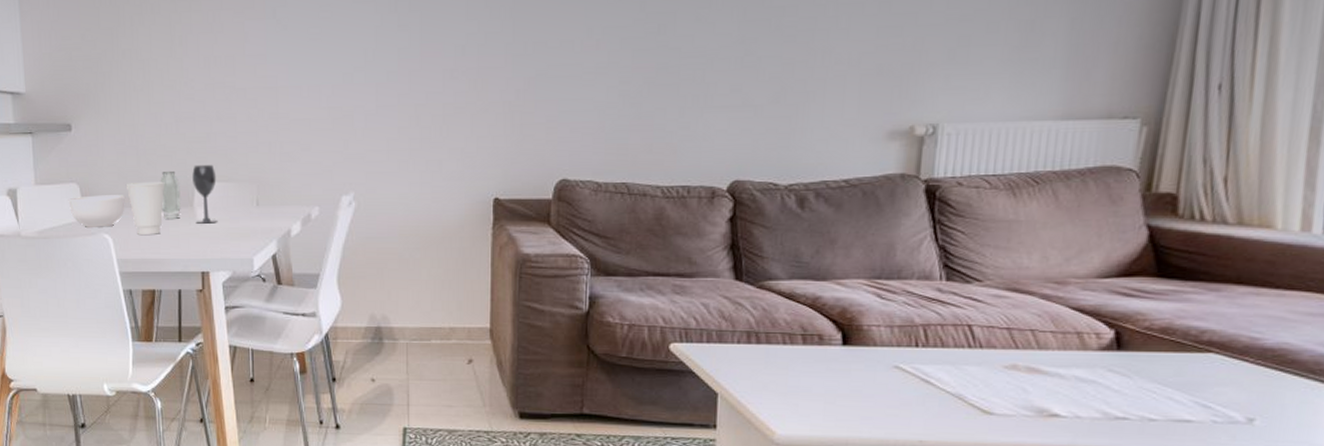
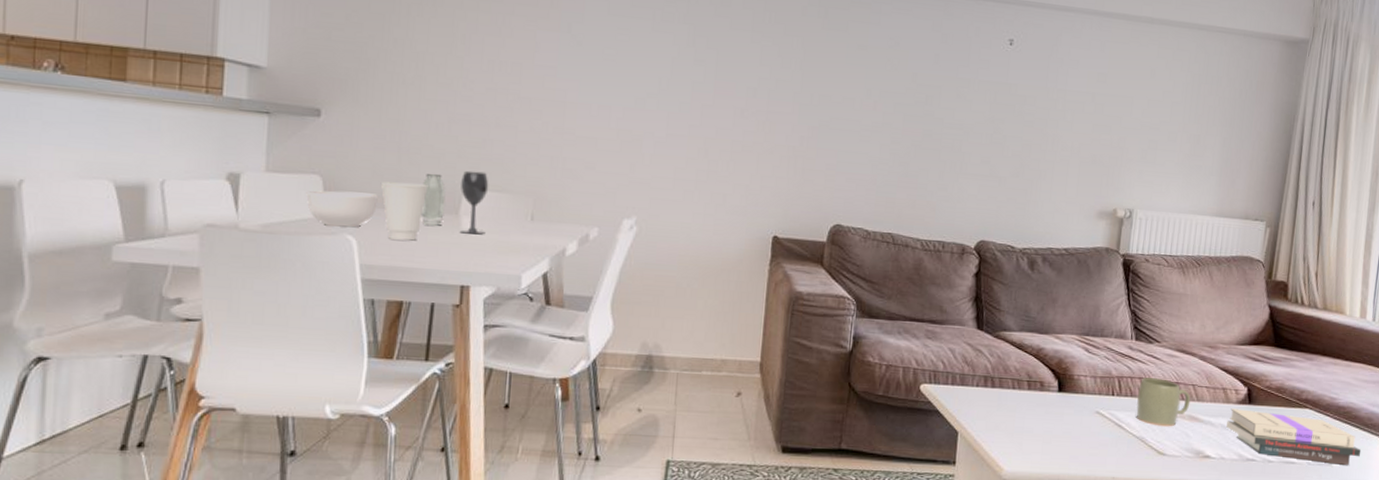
mug: none [949,324,1029,381] -> present [1136,378,1191,427]
books: none [1083,357,1303,423] -> present [1226,408,1361,465]

